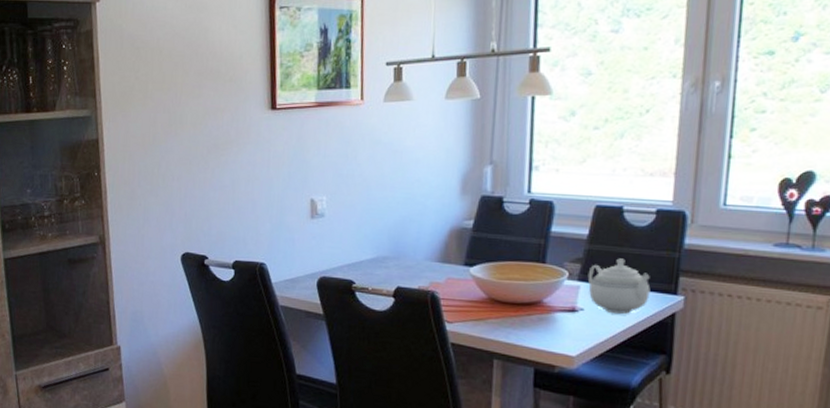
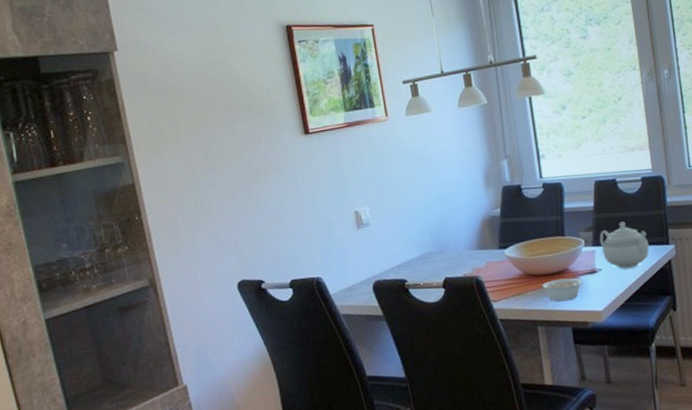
legume: none [507,311,557,337] -> present [542,278,582,301]

